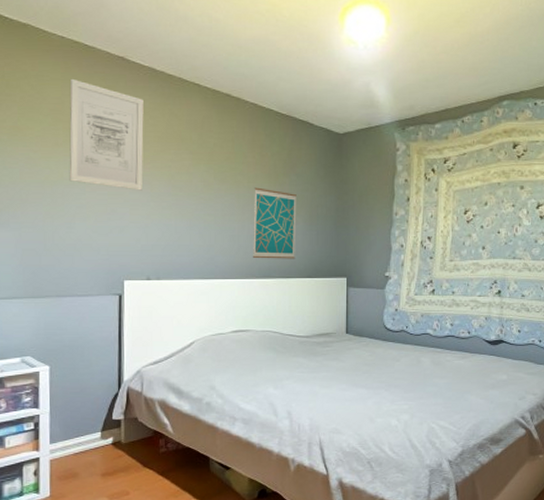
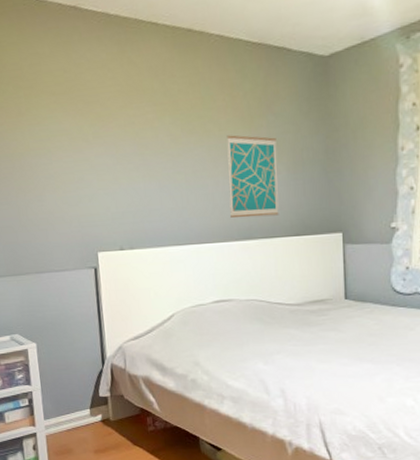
wall art: present [69,78,144,191] -> none [26,39,107,154]

